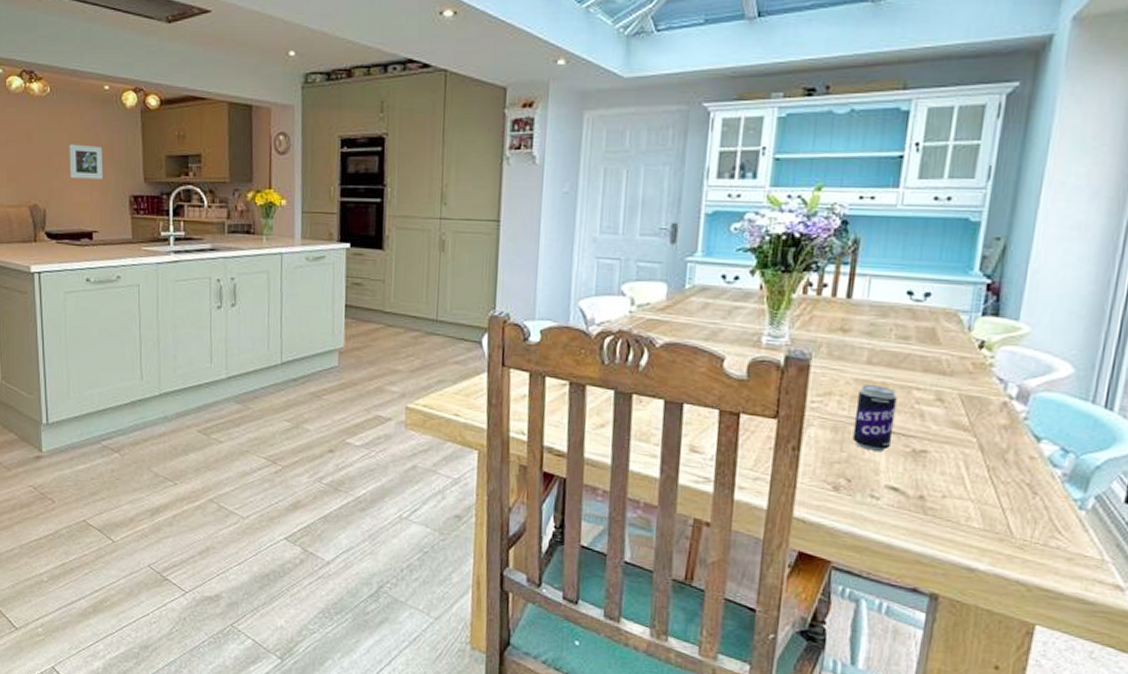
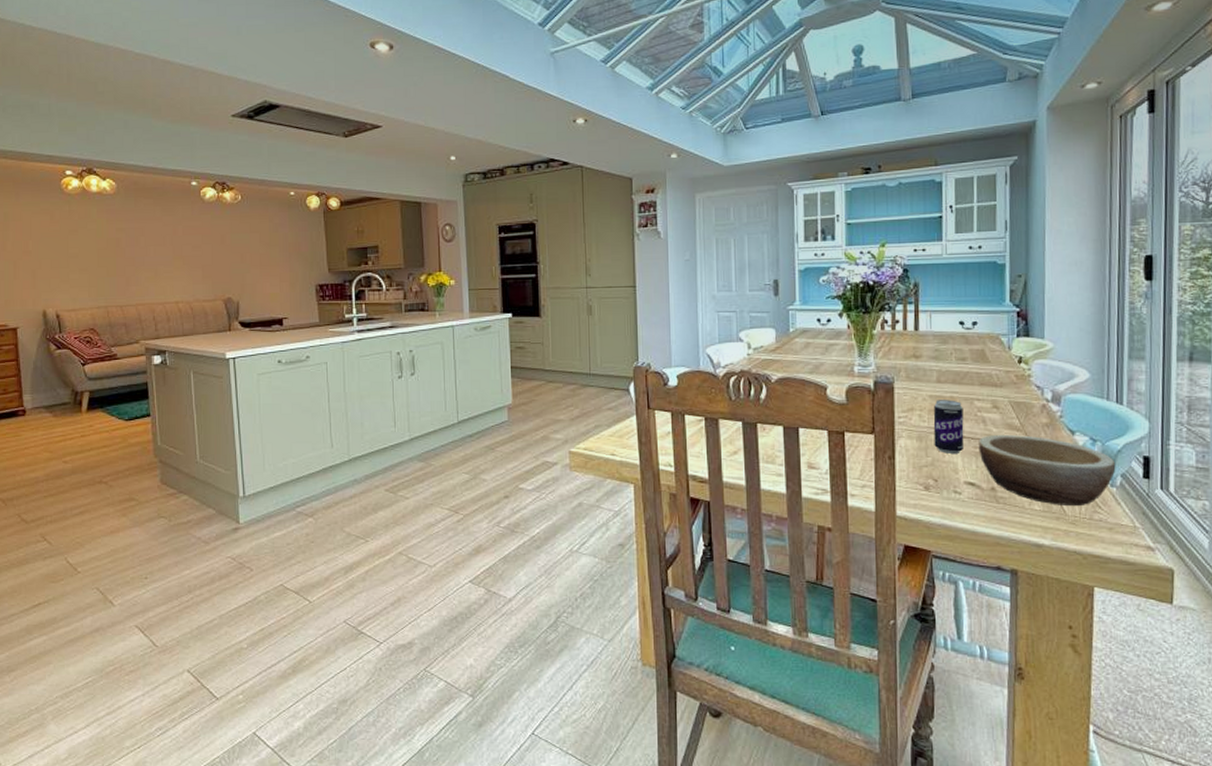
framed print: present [69,144,104,180] -> none [259,243,292,273]
bowl: none [909,433,1091,529] -> present [978,434,1116,507]

